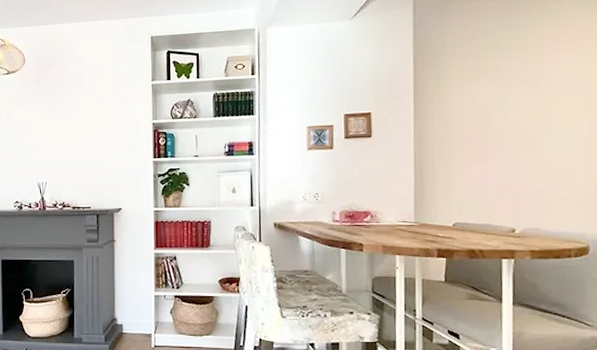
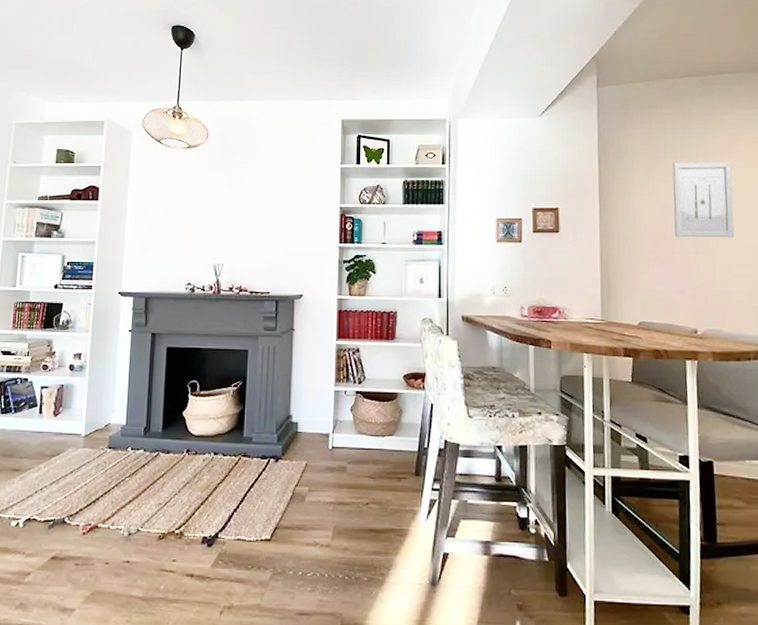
wall art: none [493,54,560,136] -> present [672,162,735,238]

